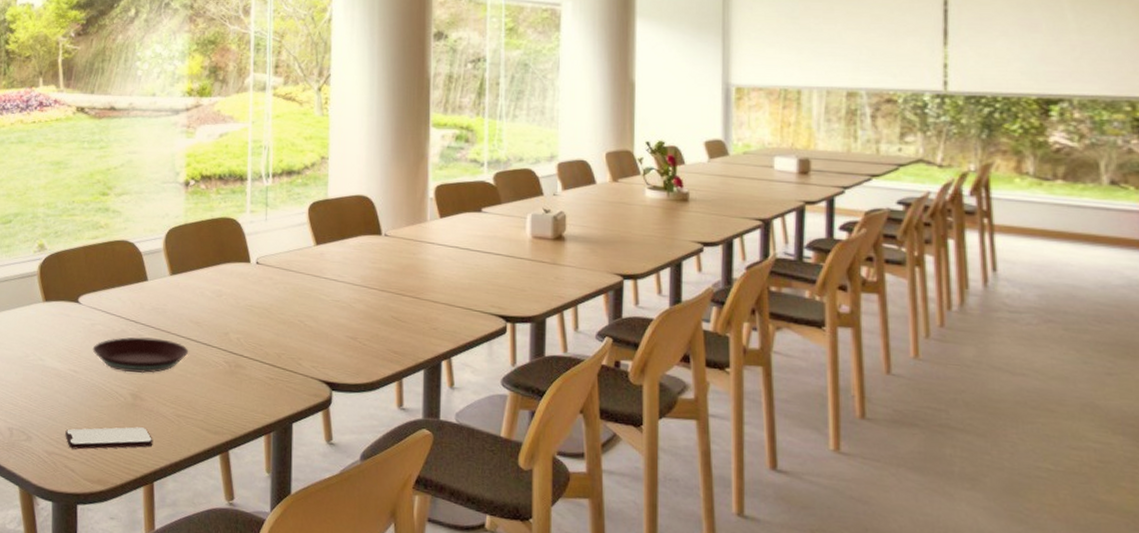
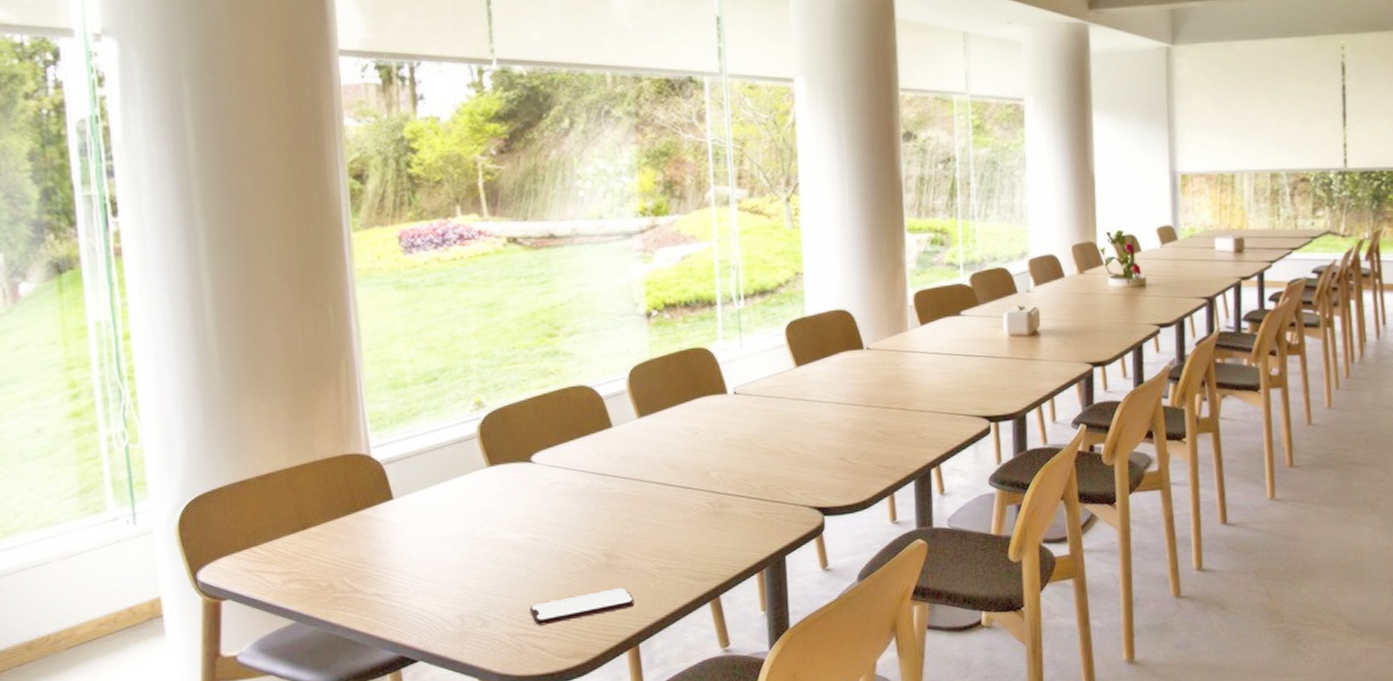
plate: present [92,337,189,374] -> none [553,489,667,532]

